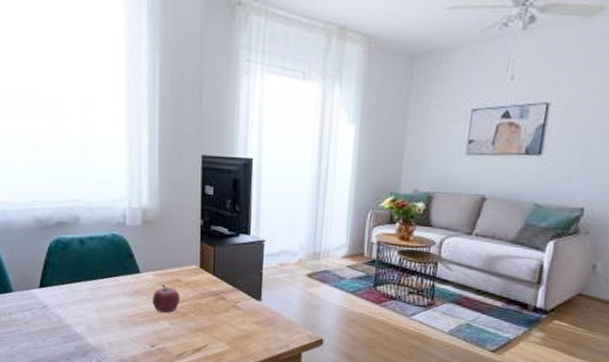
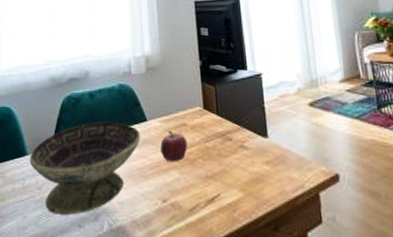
decorative bowl: none [15,268,133,349] -> present [29,121,141,215]

